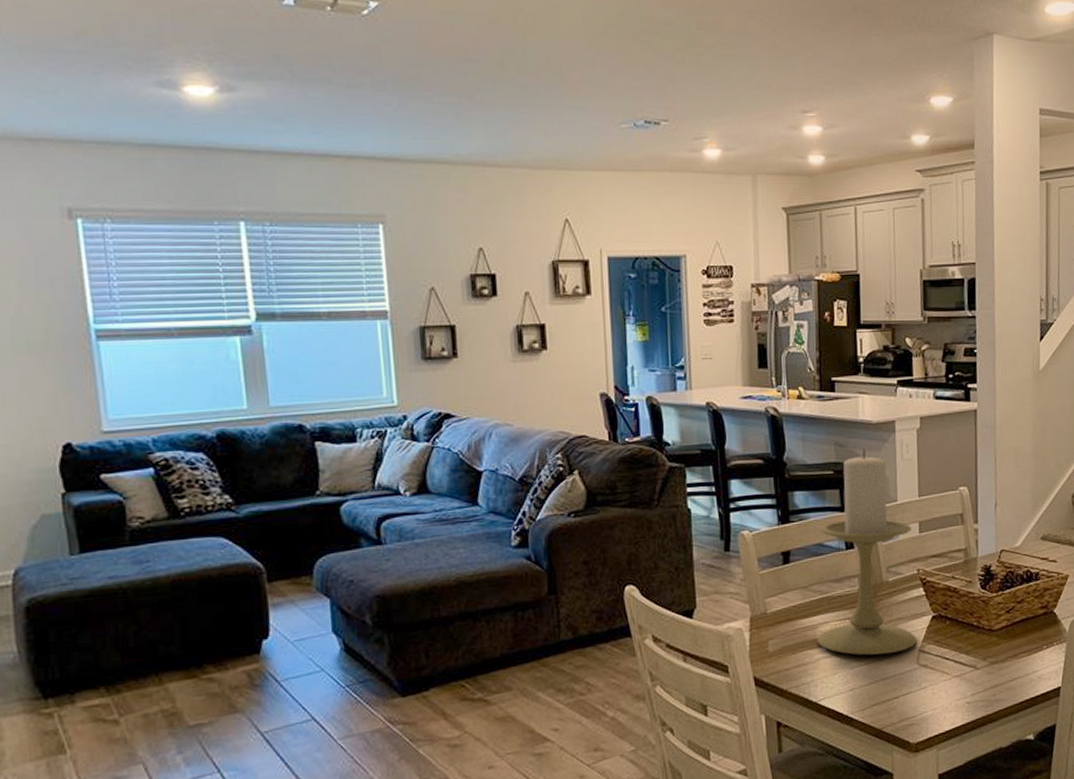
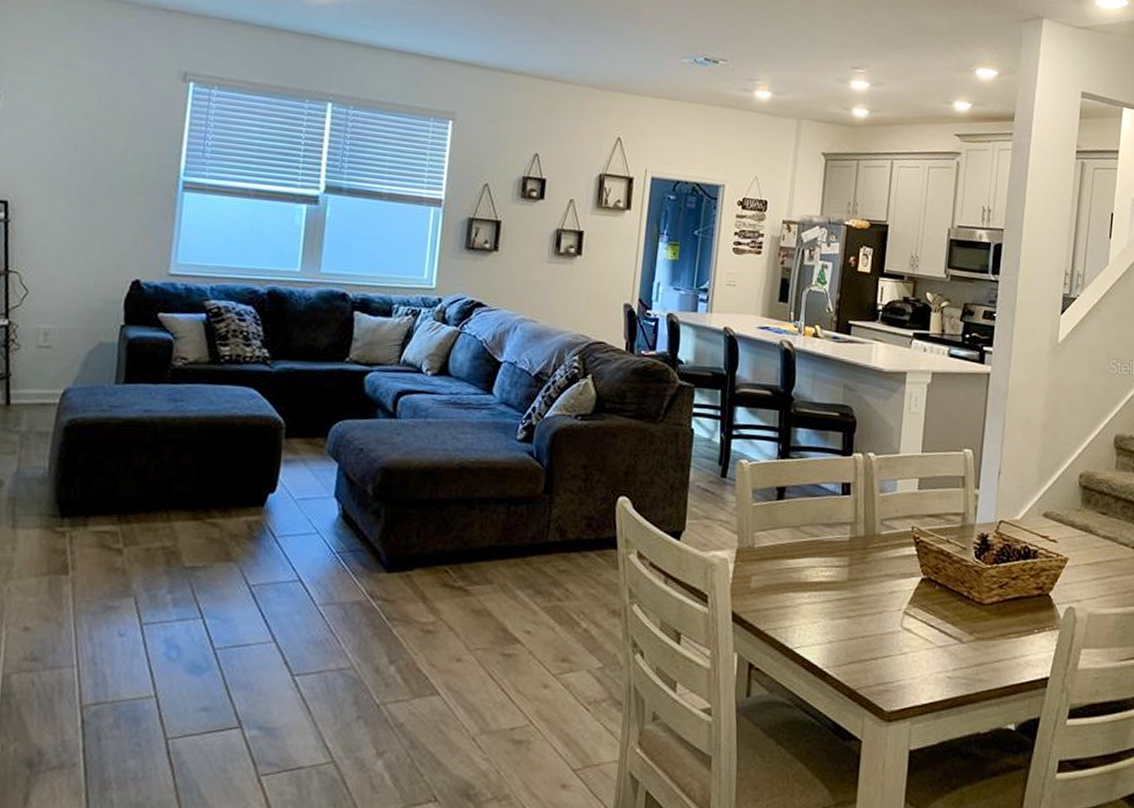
candle holder: present [817,449,917,656] -> none [801,395,910,610]

